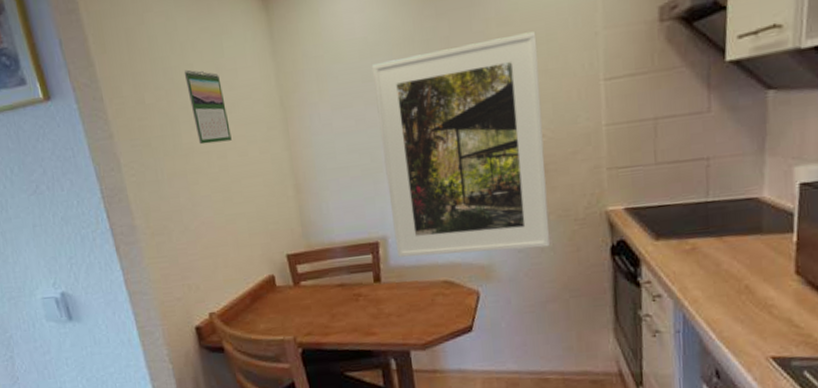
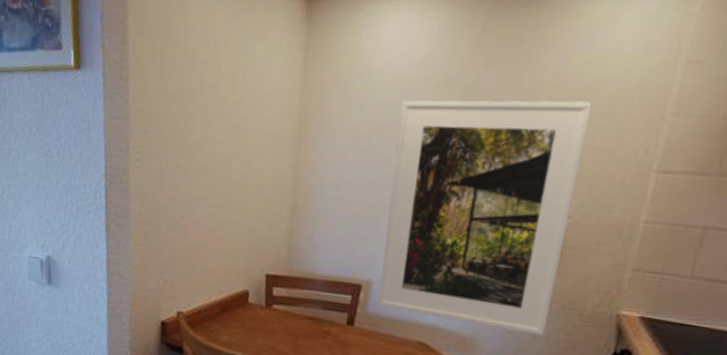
calendar: present [184,69,232,145] -> none [208,66,245,147]

